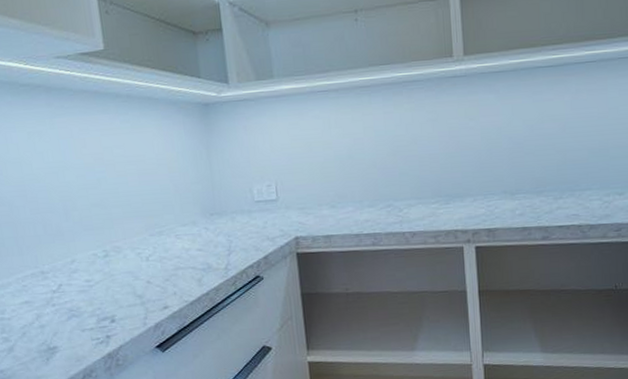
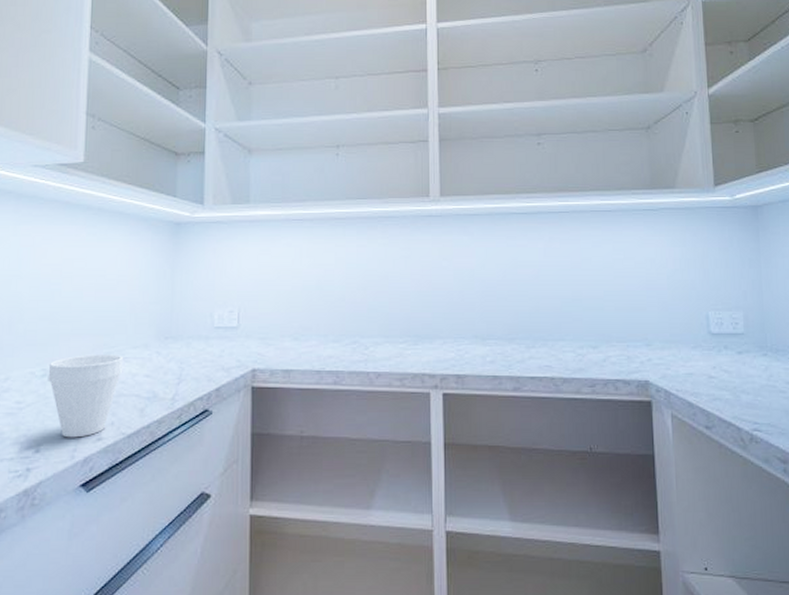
cup: none [108,232,177,308] -> present [48,354,124,438]

